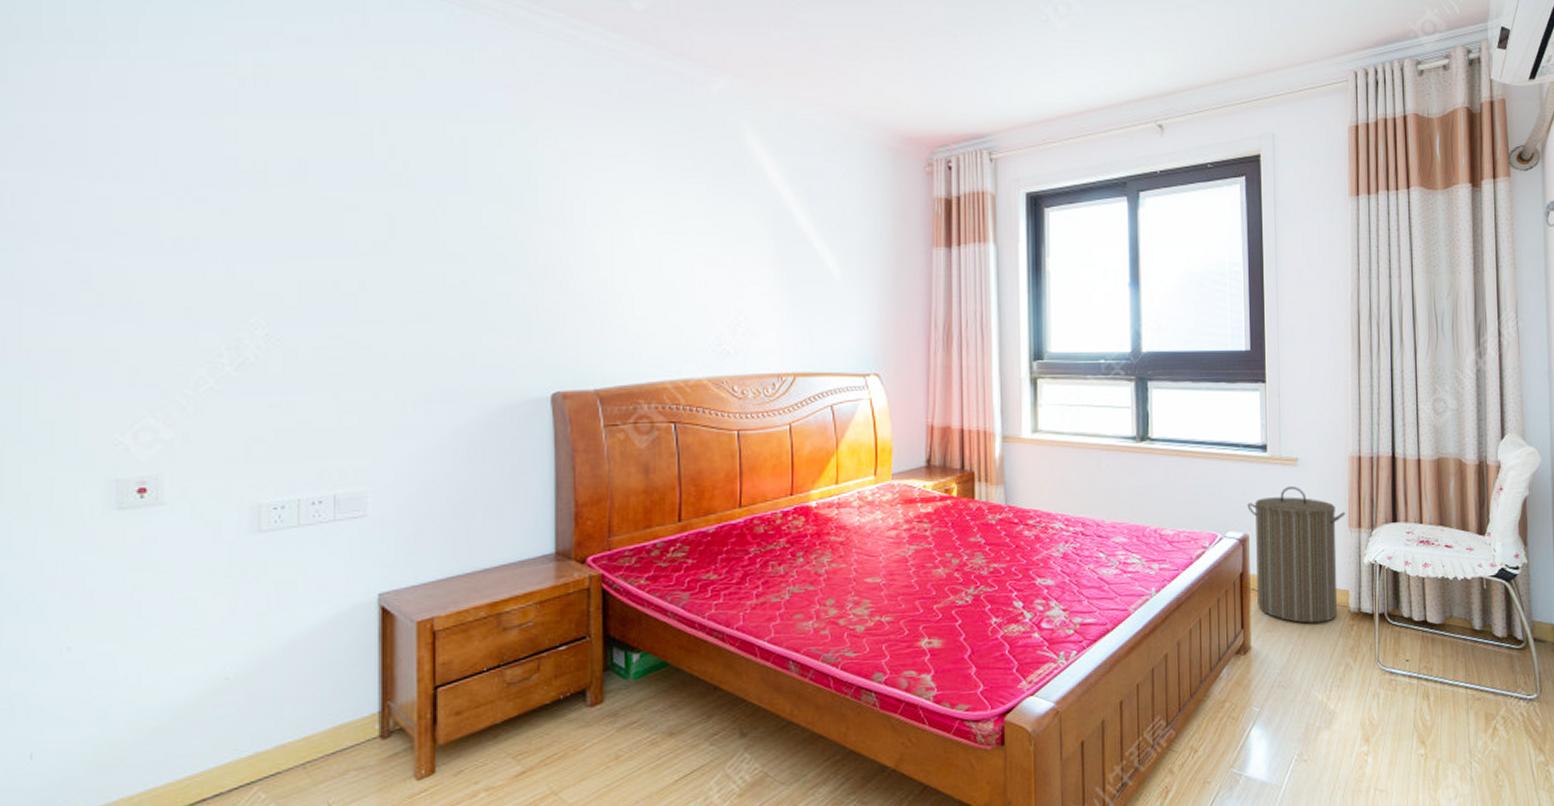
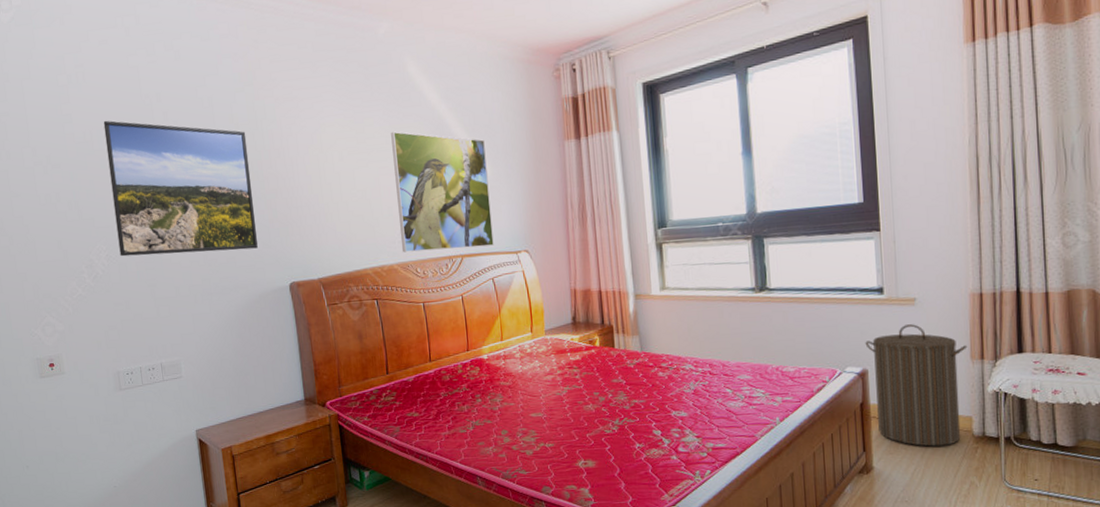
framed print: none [289,146,512,343] -> present [103,120,258,257]
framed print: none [716,211,837,366] -> present [391,131,494,253]

